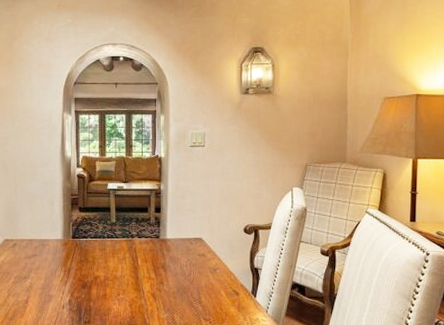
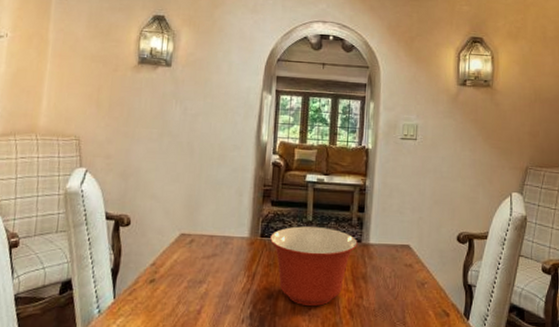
mixing bowl: none [81,227,156,293] -> present [270,226,358,307]

